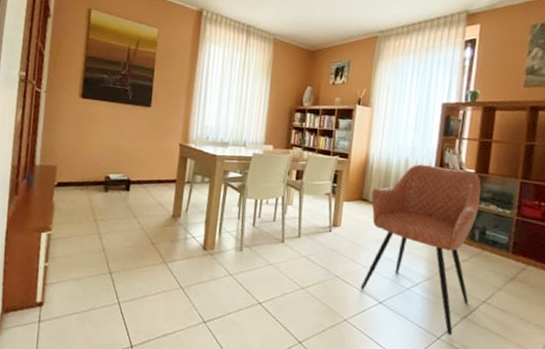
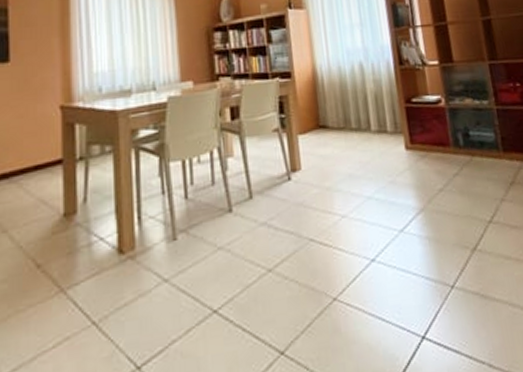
armchair: present [360,164,481,335] -> none [329,63,474,278]

